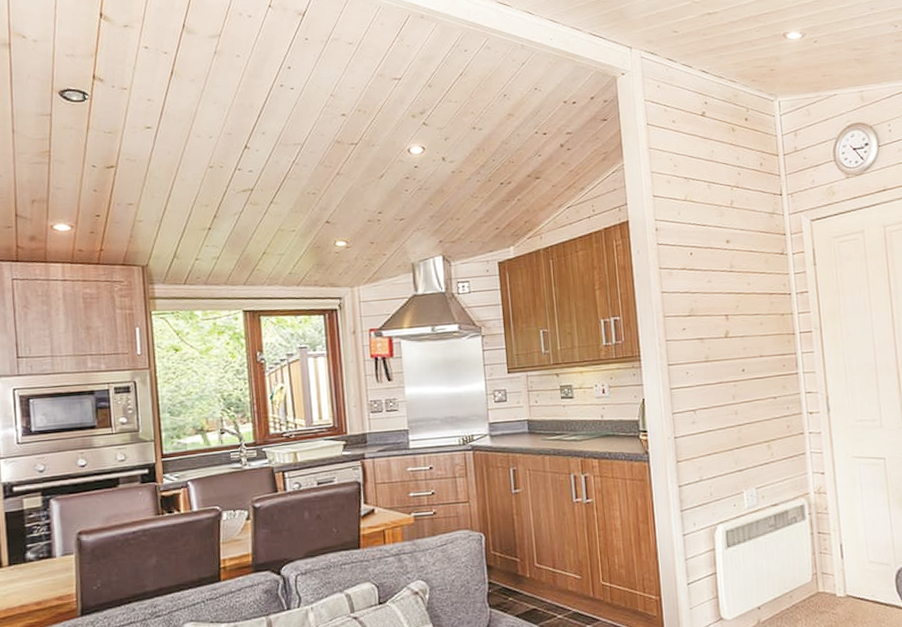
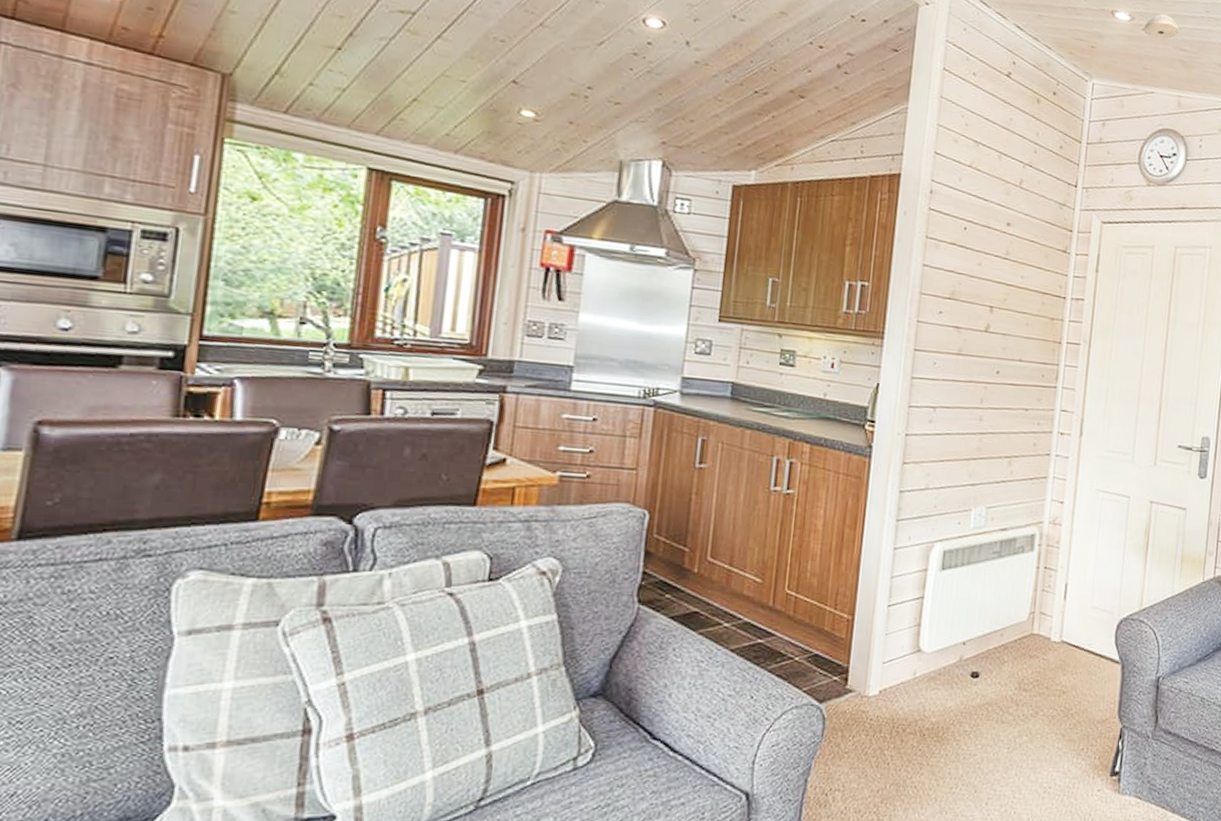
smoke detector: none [815,22,849,47] -> present [1143,13,1179,40]

